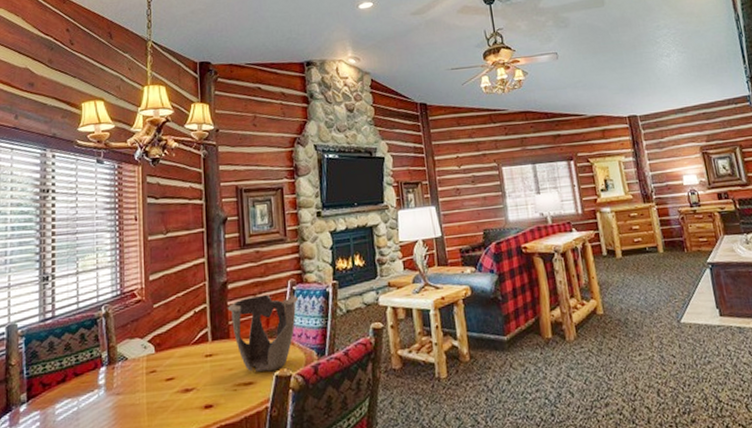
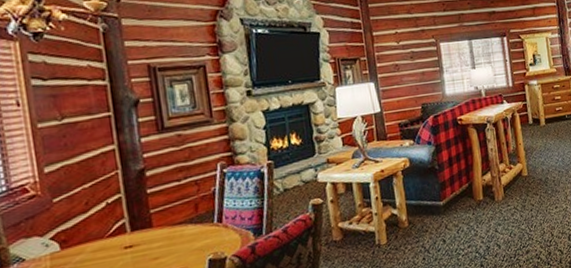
decorative bowl: present [228,294,299,372] -> none [148,178,231,259]

